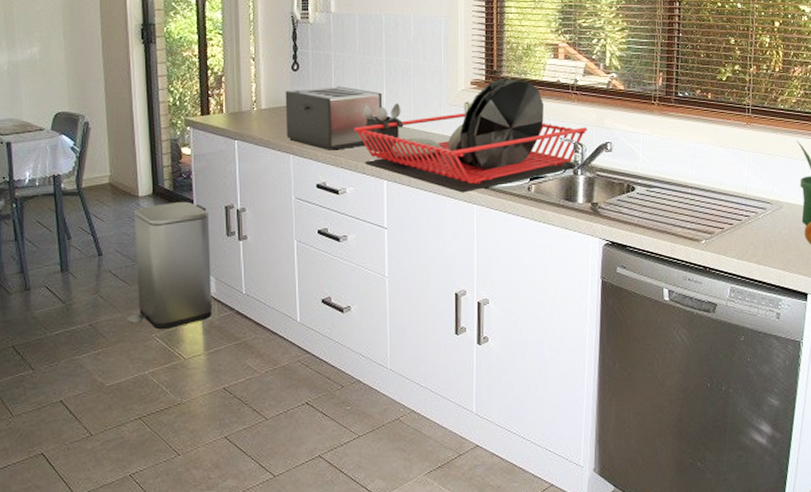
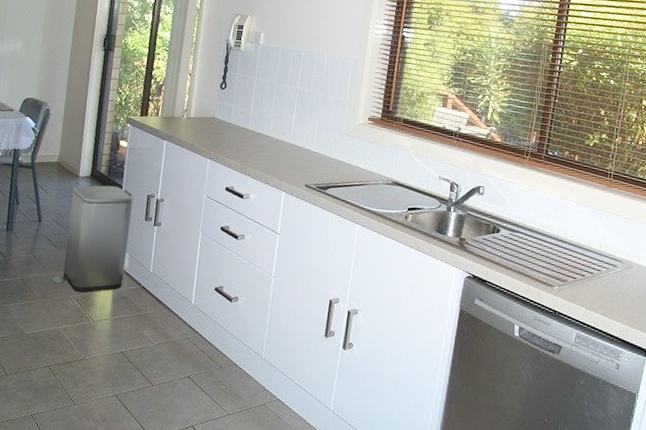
toaster: present [285,86,383,152] -> none [207,105,292,161]
dish rack: present [354,77,587,193] -> none [264,117,464,213]

